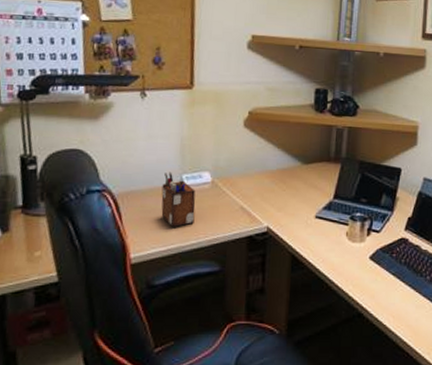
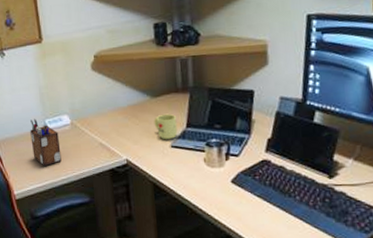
mug: none [301,182,325,209] -> present [154,113,178,139]

